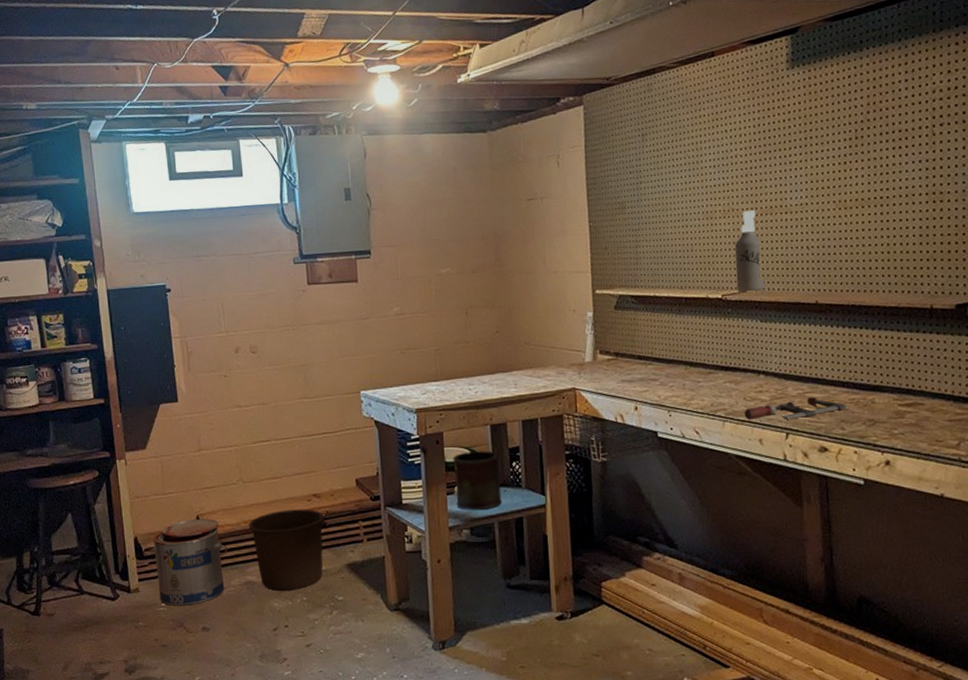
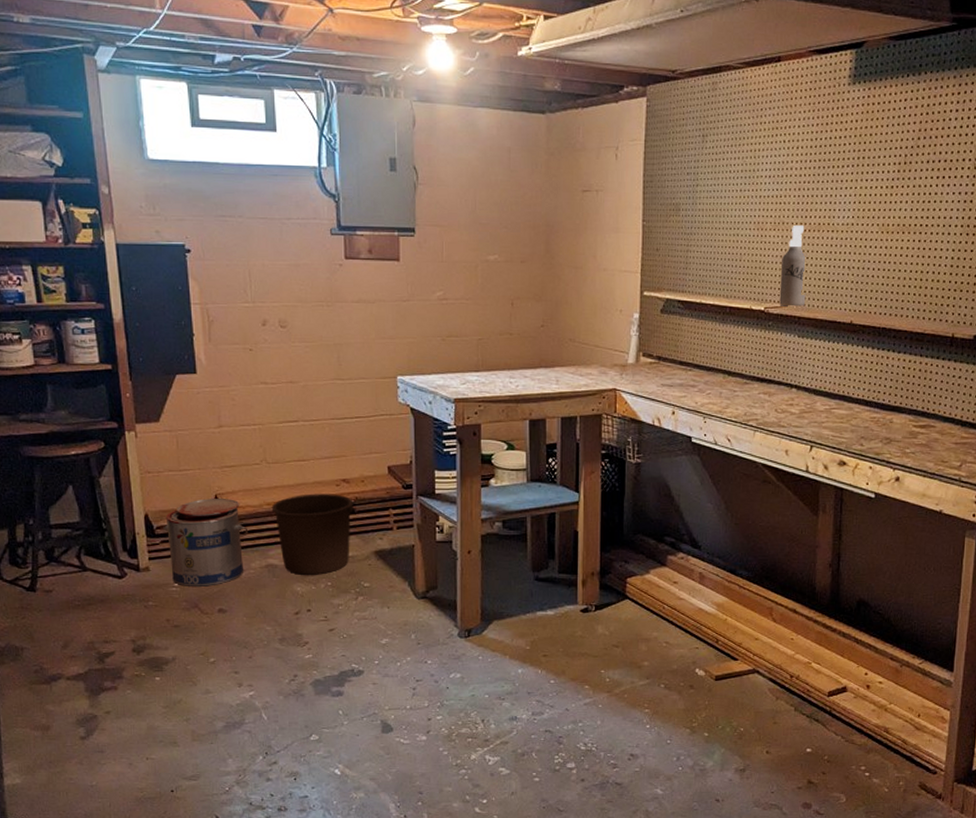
paint can: present [452,451,502,511] -> none [489,445,536,505]
clamp: present [744,396,848,420] -> none [774,412,869,433]

